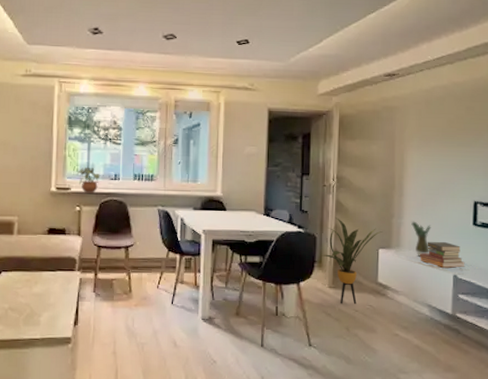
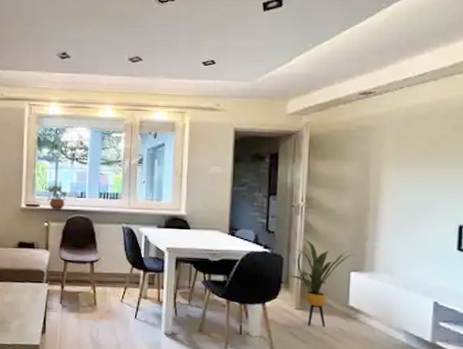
vase: present [411,221,431,257] -> none [387,244,410,281]
books: present [419,241,465,268] -> none [395,266,447,294]

